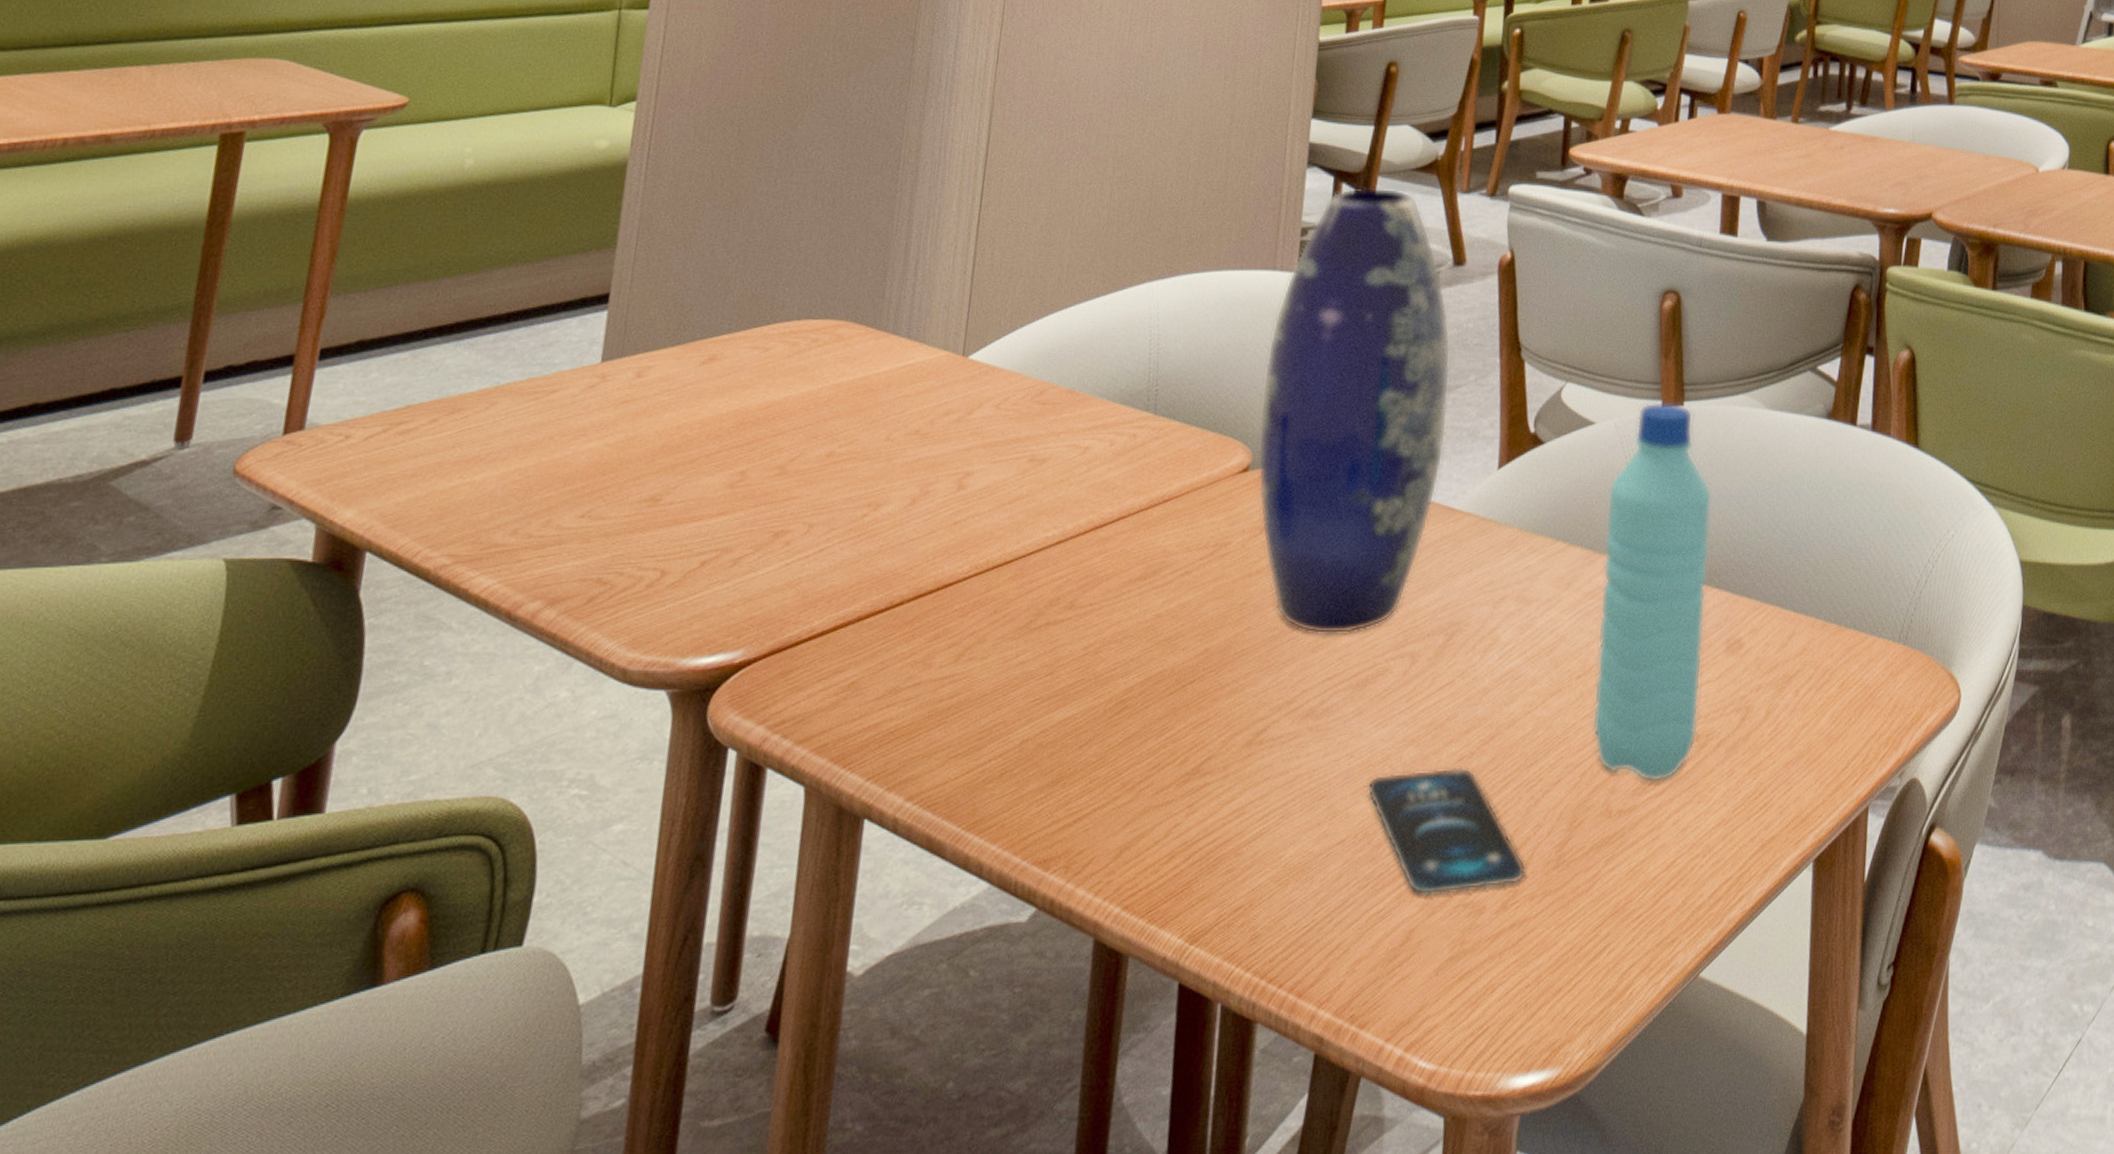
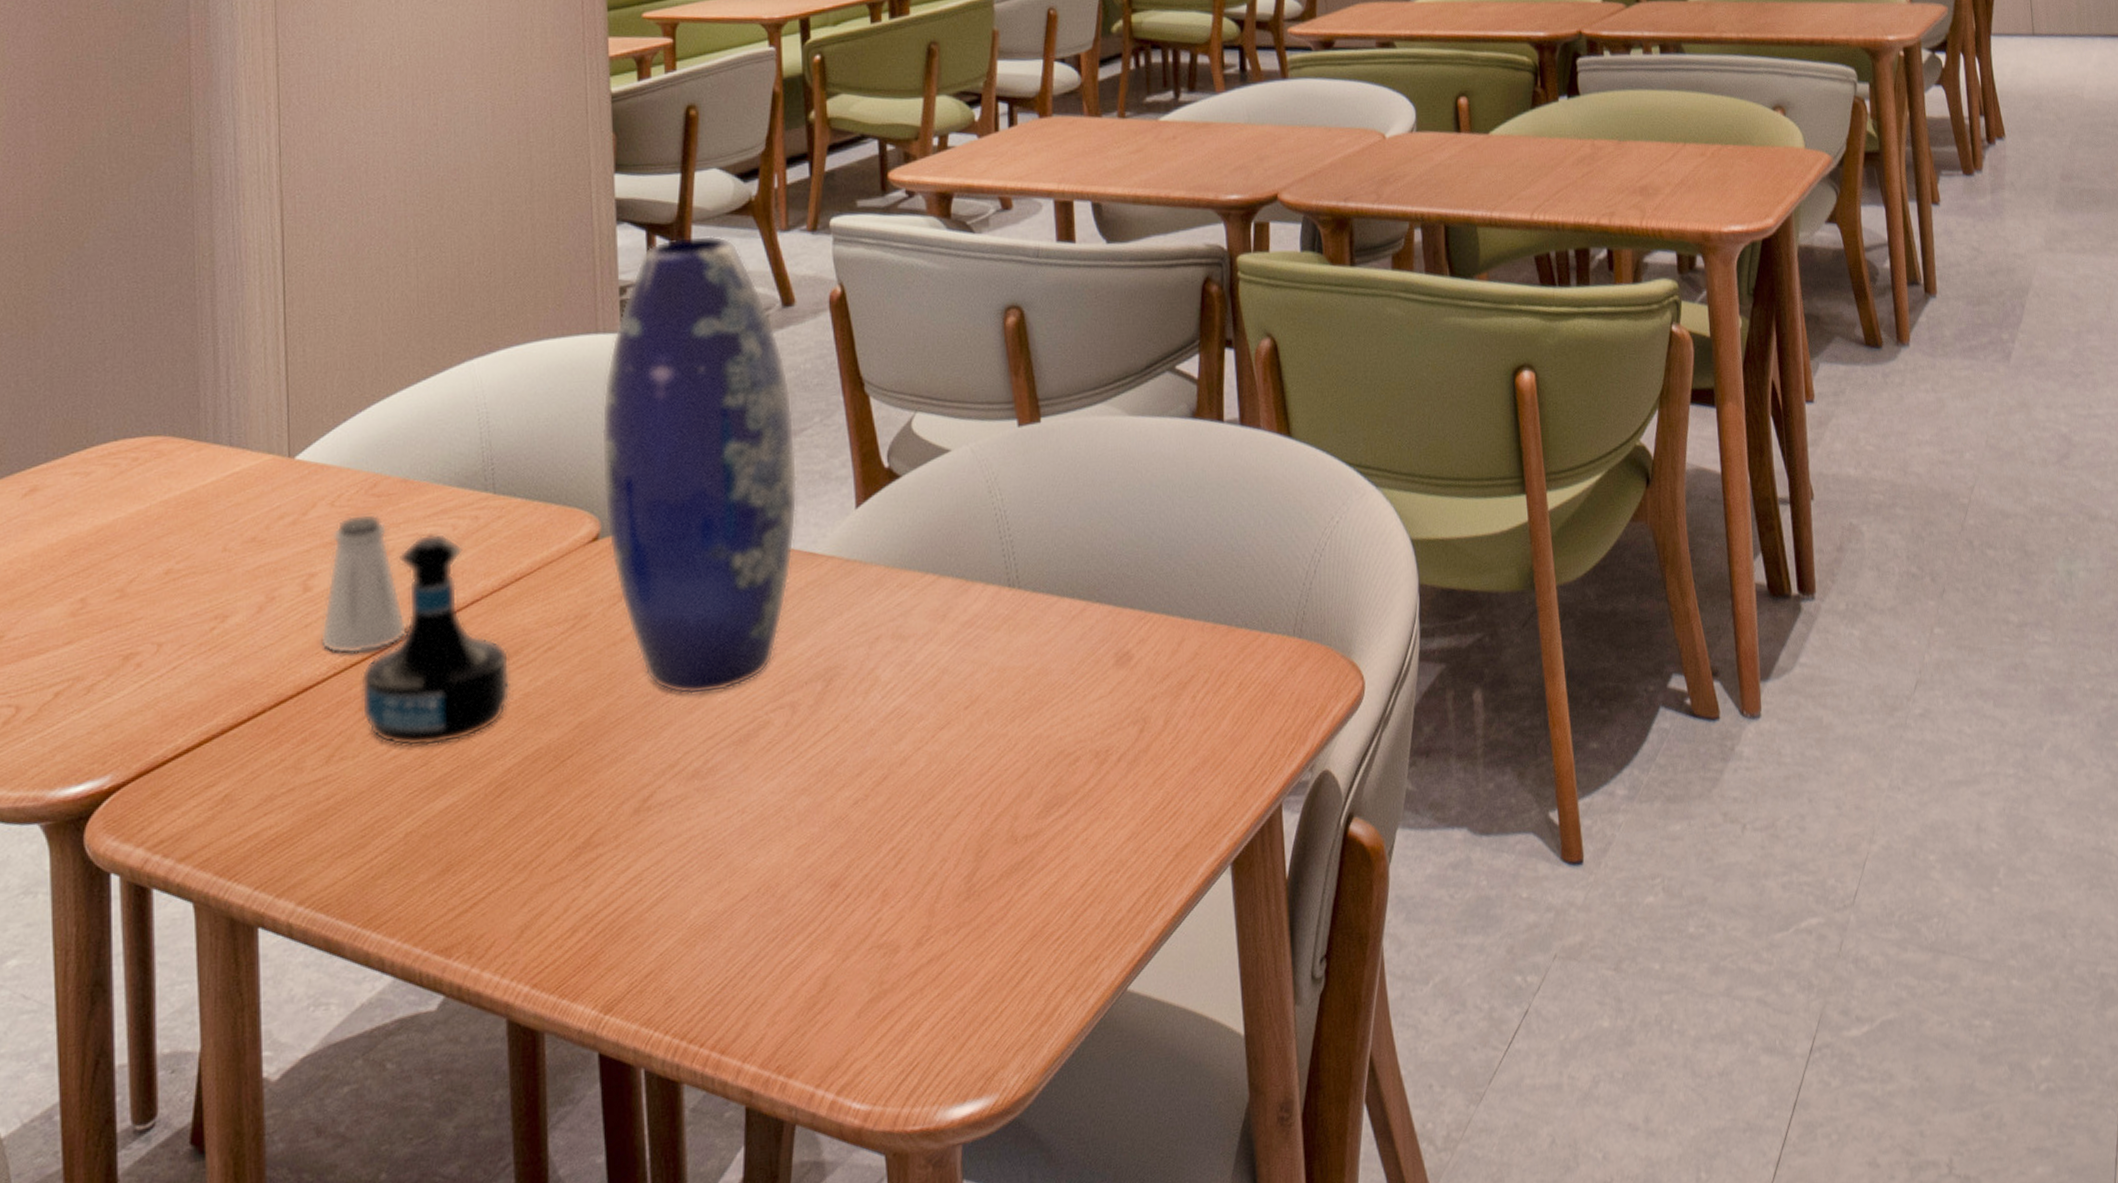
saltshaker: none [966,419,1054,556] -> present [320,513,408,654]
tequila bottle: none [996,446,1147,655] -> present [361,533,511,747]
smartphone: present [1367,767,1526,896] -> none [763,810,937,941]
water bottle: present [1592,402,1713,782] -> none [973,420,1096,804]

